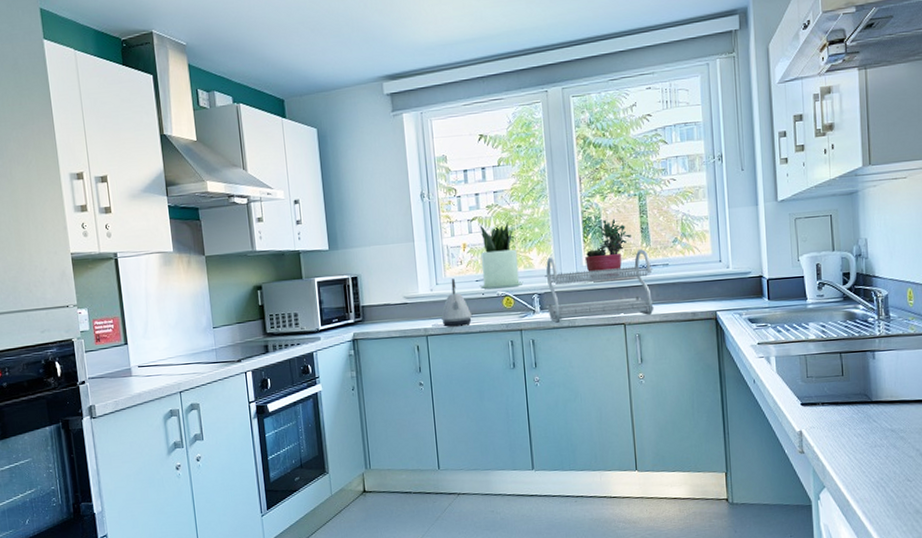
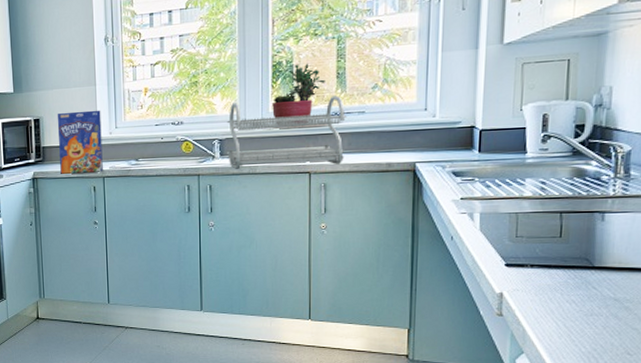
cereal box: none [375,266,426,334] -> present [57,110,103,174]
kettle: present [441,278,472,328] -> none [119,122,149,171]
planter: present [479,221,524,290] -> none [160,66,204,134]

